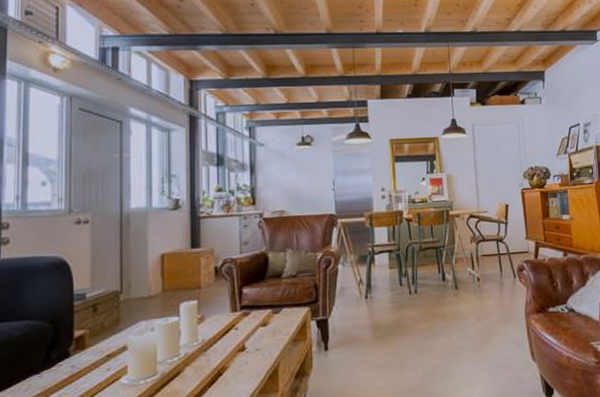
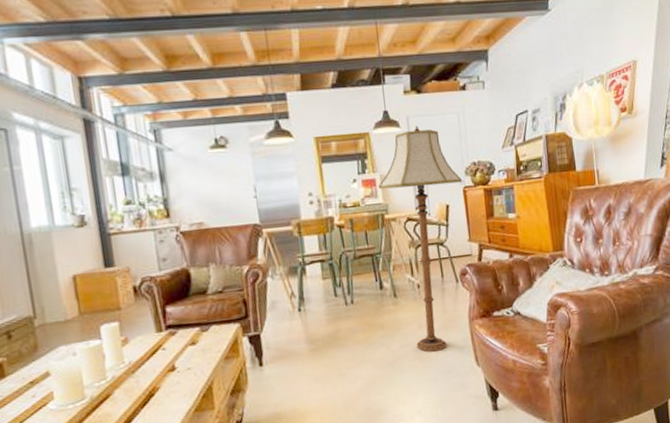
floor lamp: none [444,133,521,345] -> present [378,125,463,352]

